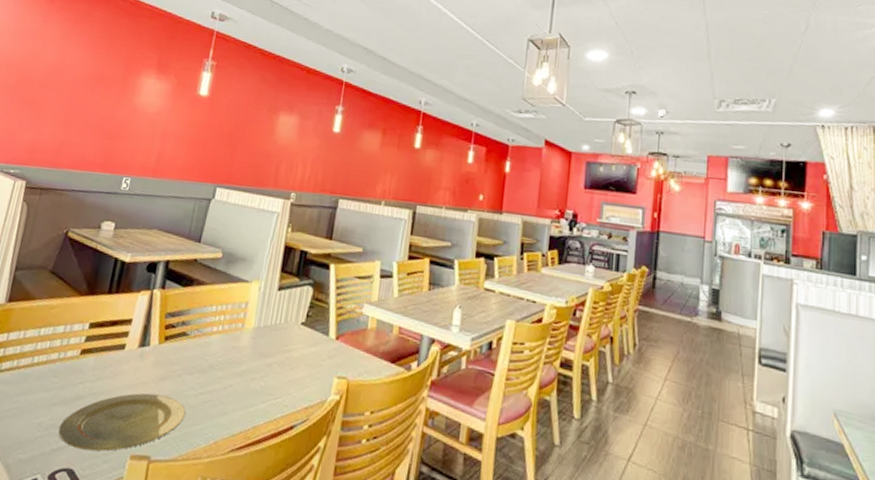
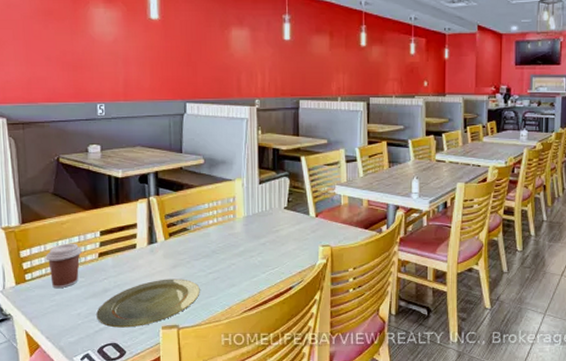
coffee cup: none [19,332,64,388] -> present [45,243,82,289]

